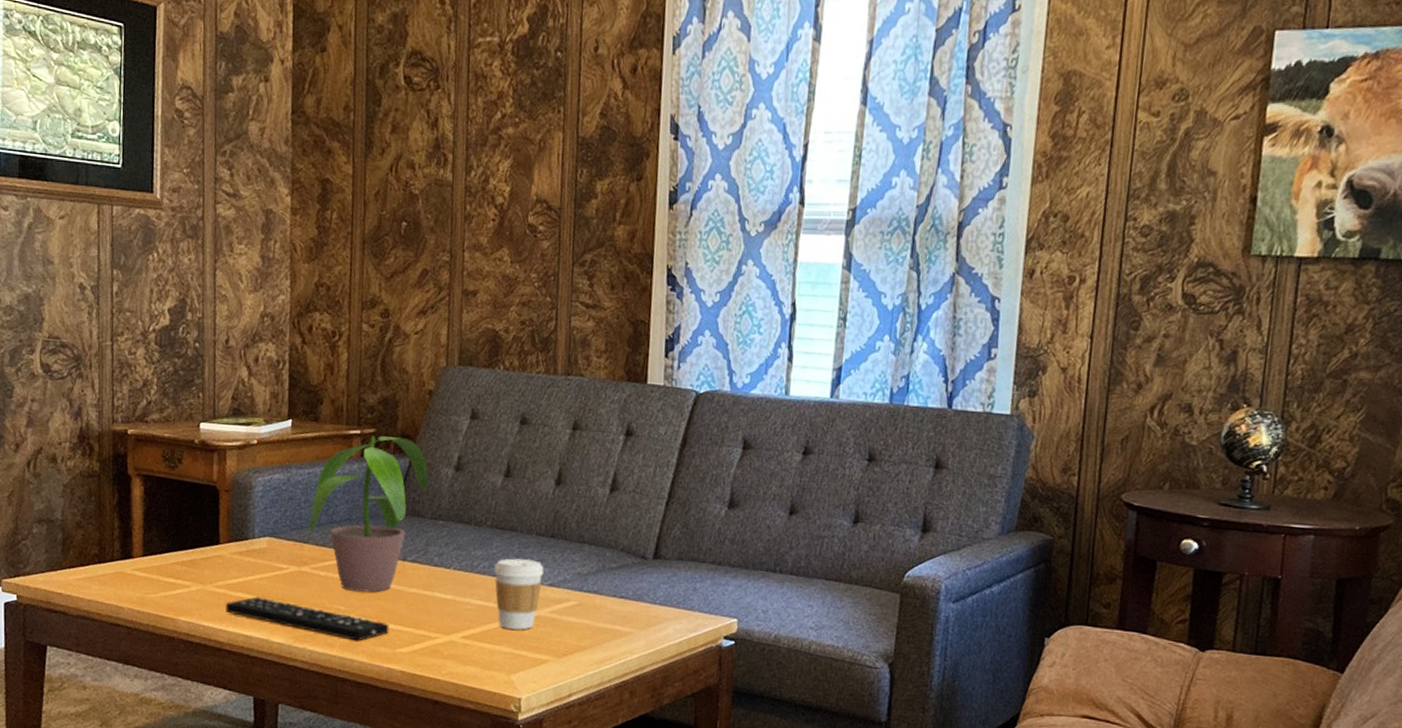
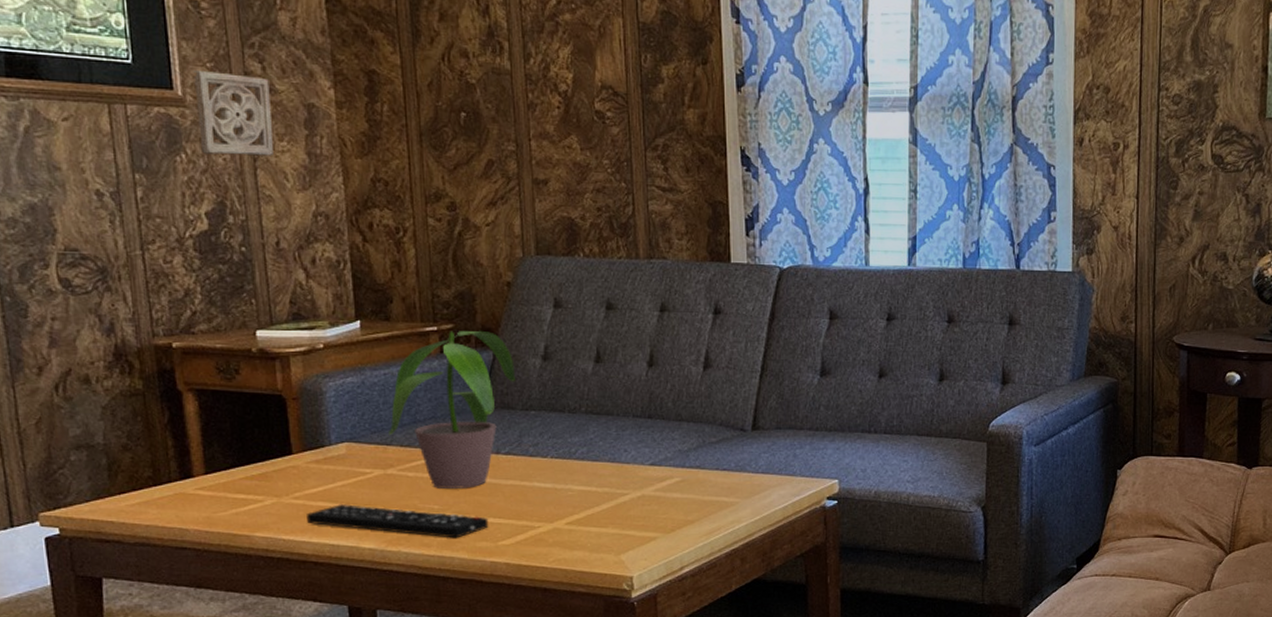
wall ornament: none [170,176,235,258] -> present [193,71,273,156]
coffee cup: present [494,558,544,630] -> none [593,442,644,511]

